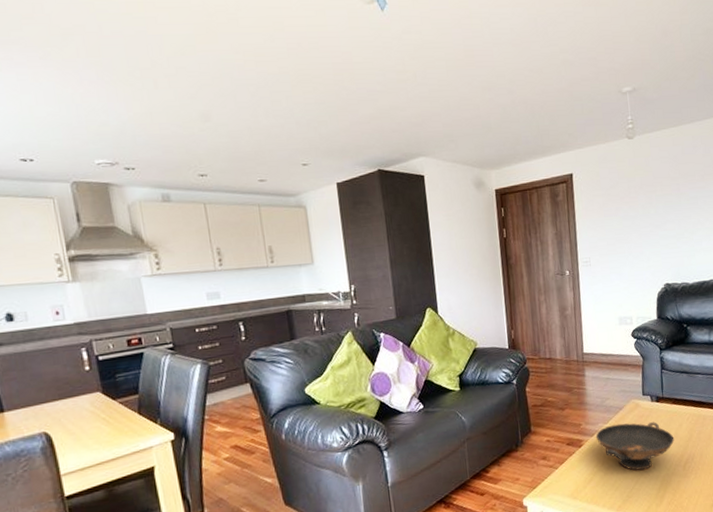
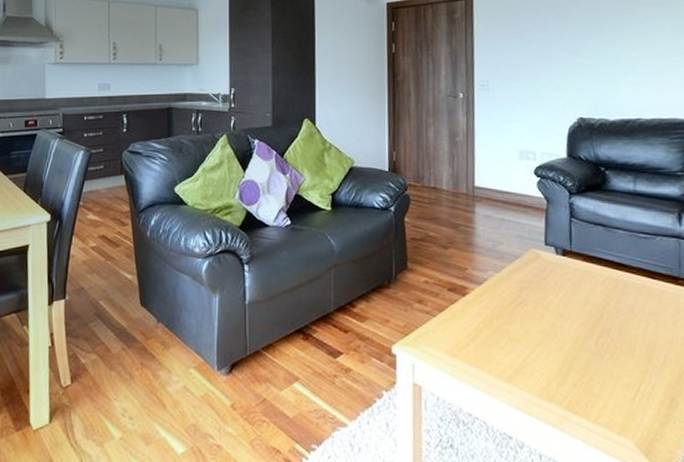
decorative bowl: present [595,422,674,471] -> none [483,275,585,337]

